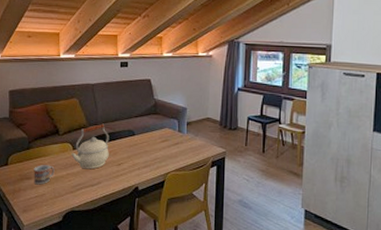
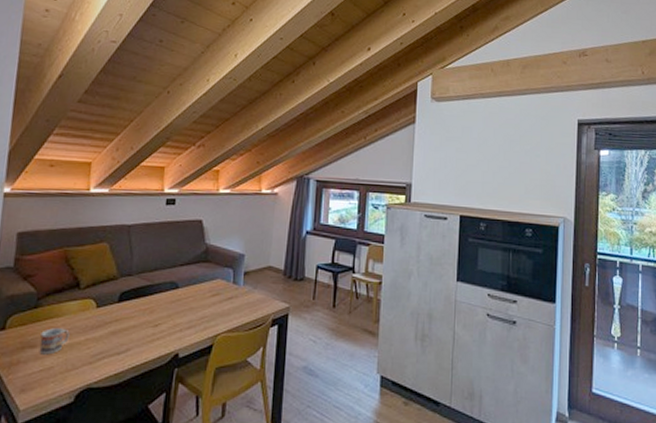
kettle: present [71,123,109,170] -> none [94,273,146,333]

